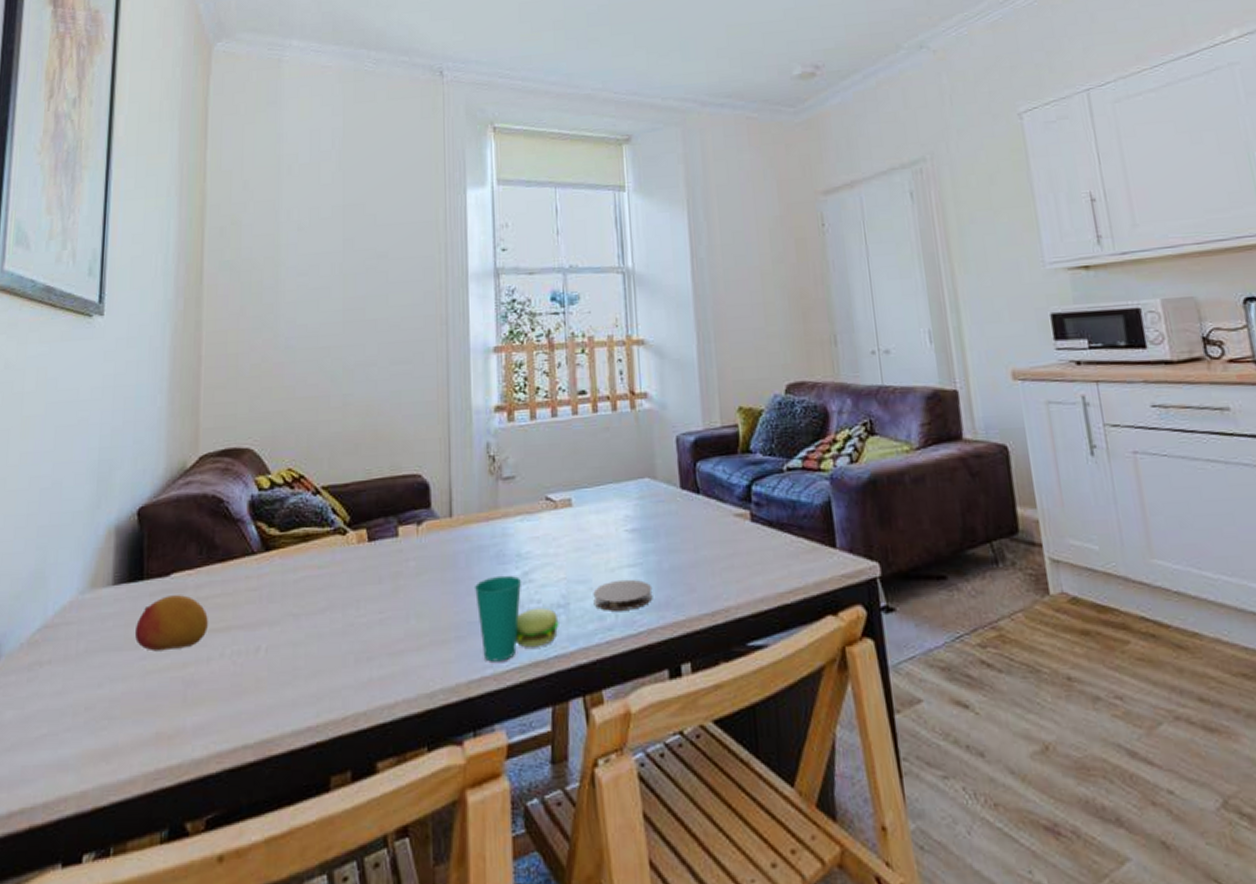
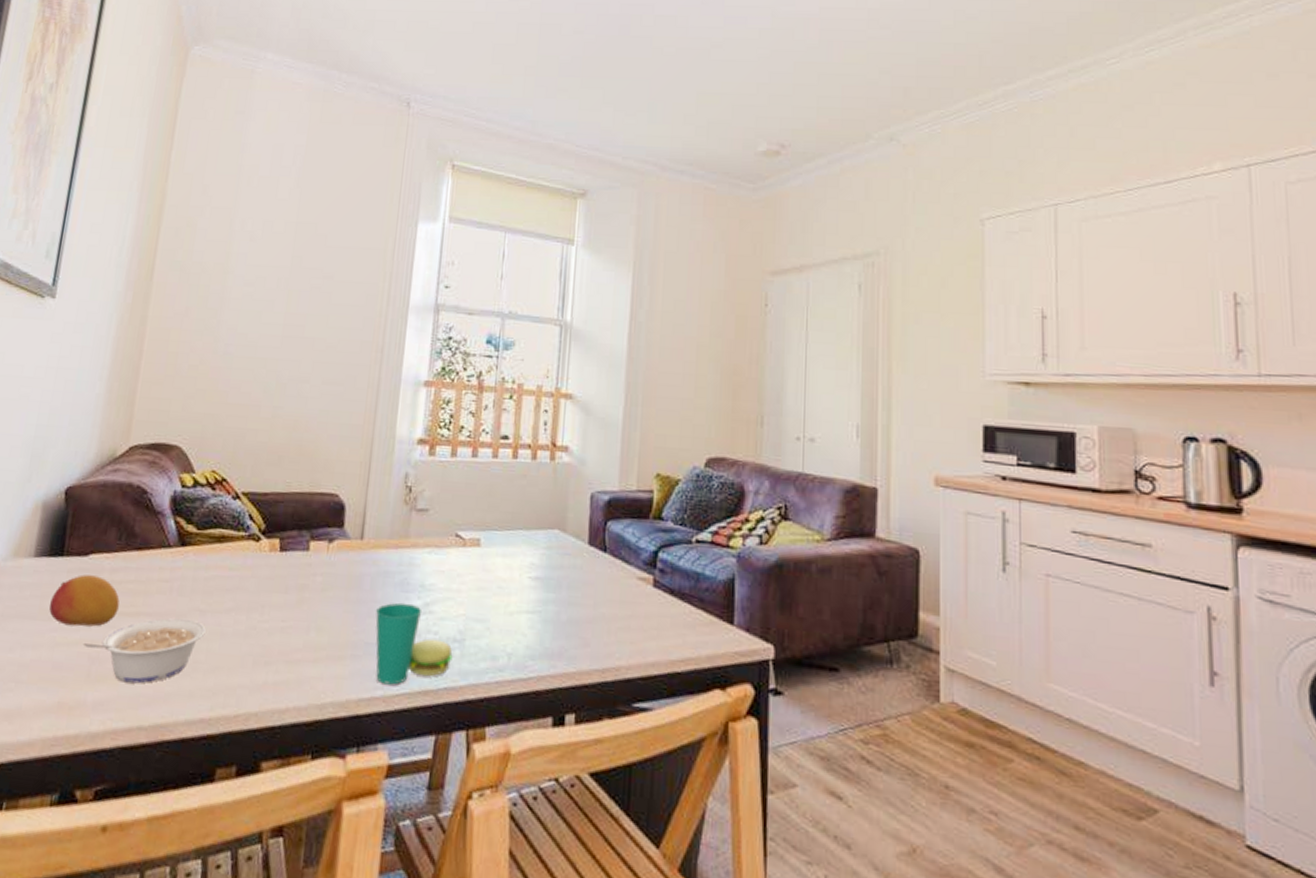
legume: none [175,625,302,702] -> present [82,618,206,684]
coaster: present [593,579,653,611] -> none [488,624,548,655]

